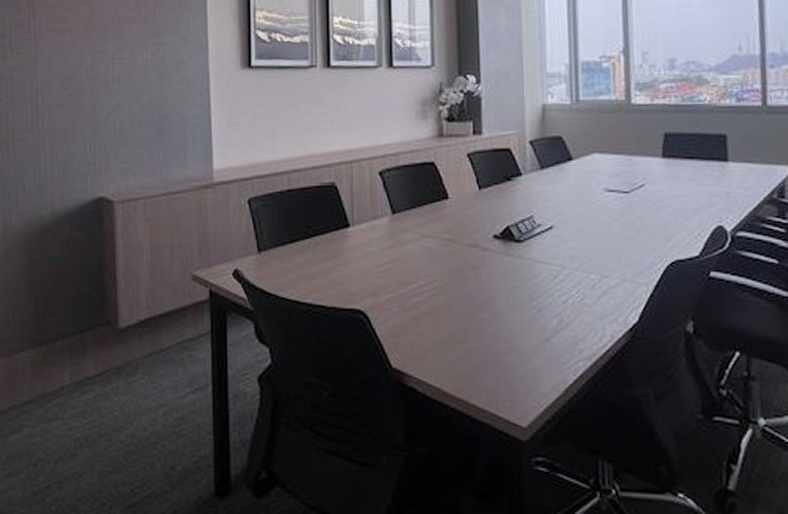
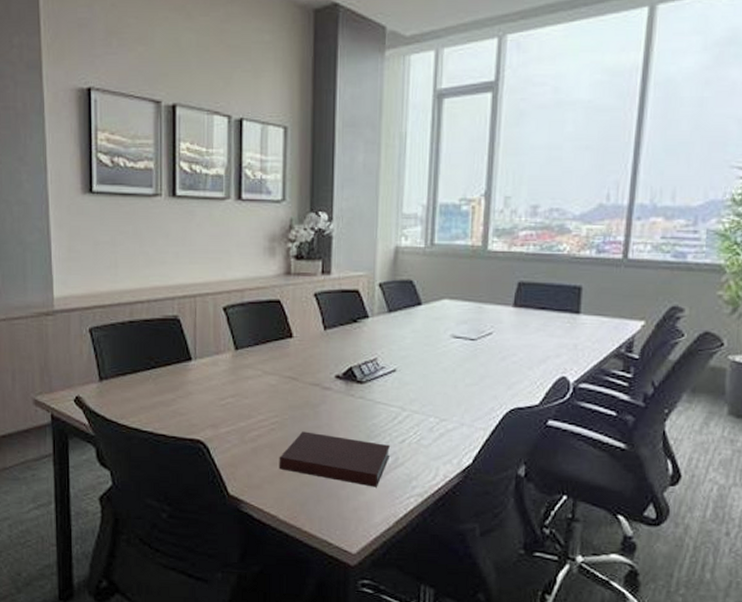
notebook: none [441,295,554,352] -> present [279,431,391,487]

